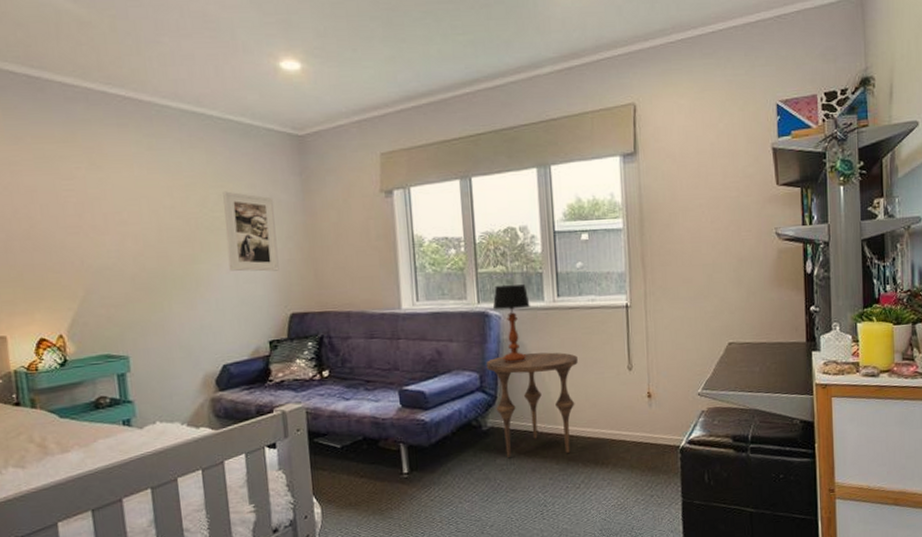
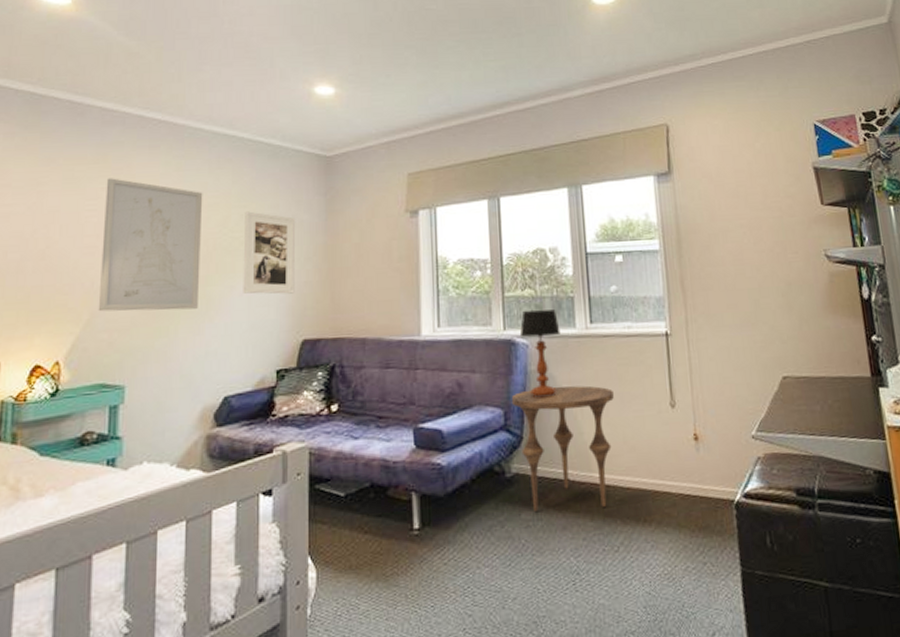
wall art: none [79,157,188,289] -> present [98,178,203,312]

